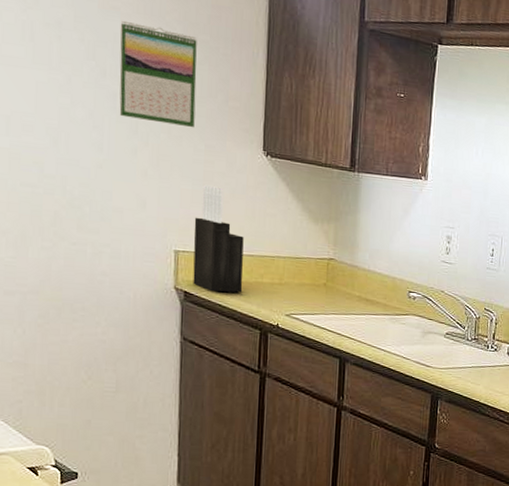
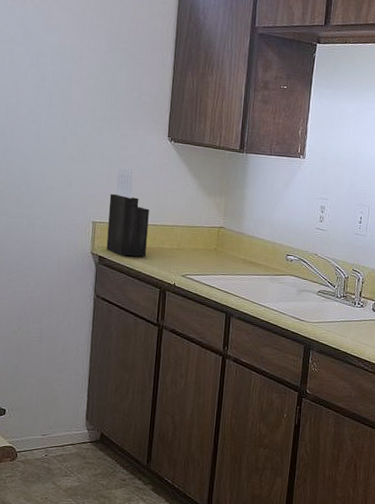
calendar: present [119,20,197,128] -> none [54,35,118,120]

